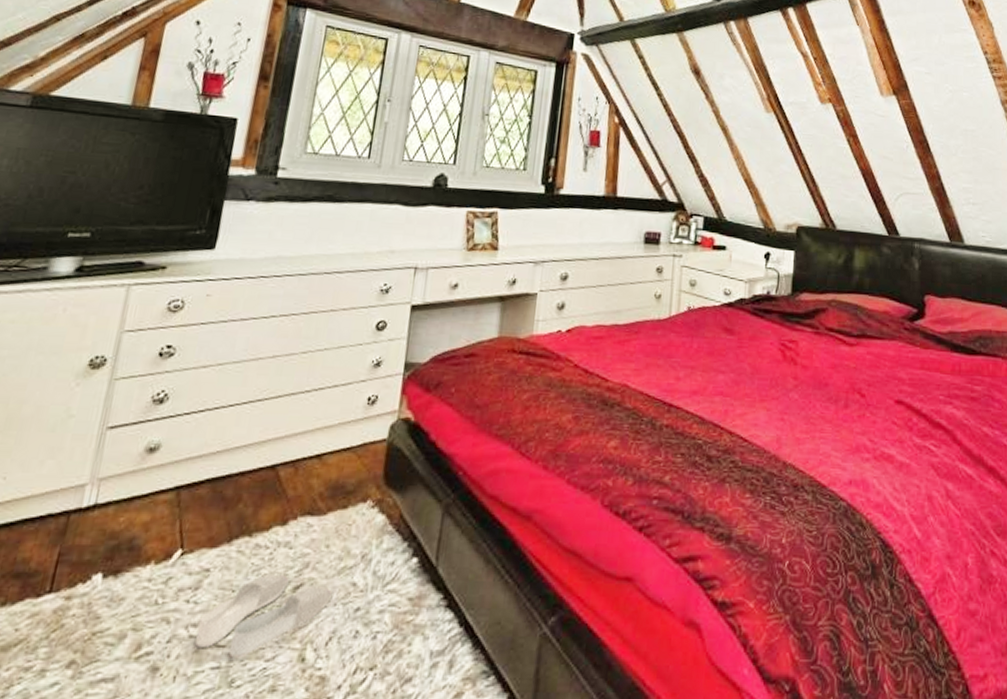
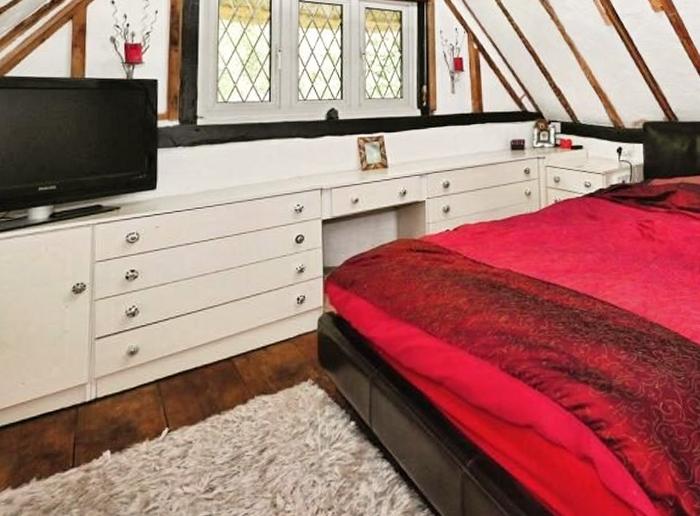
slippers: present [195,573,334,658] -> none [190,441,291,508]

